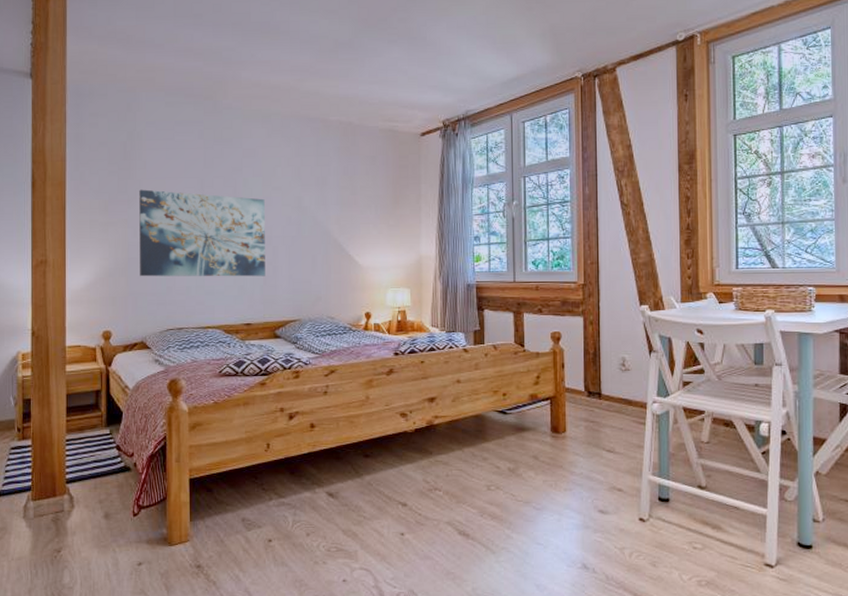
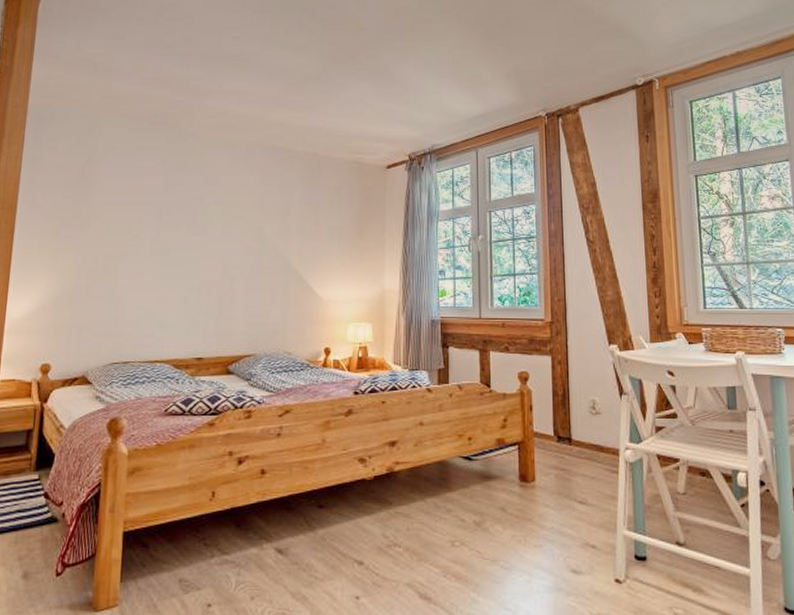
wall art: present [139,189,265,277] -> none [87,215,224,308]

